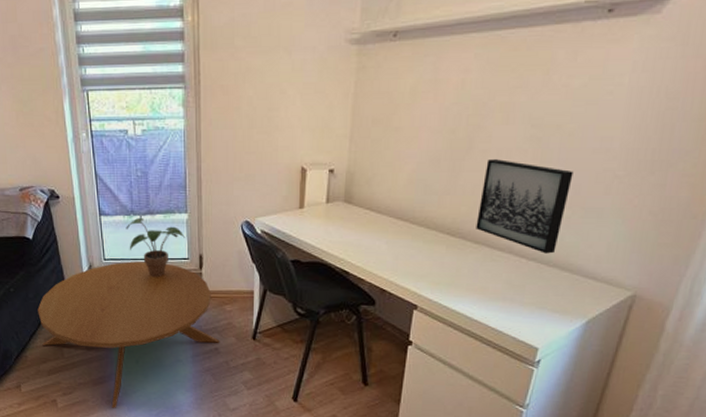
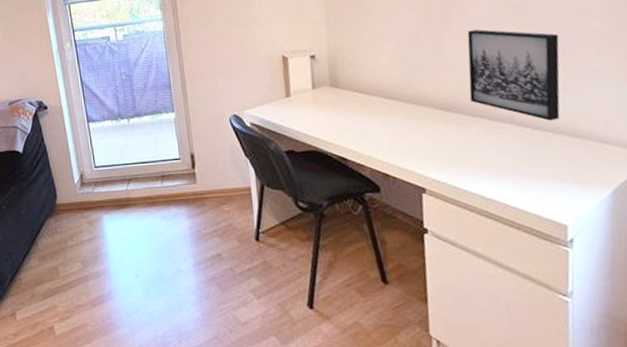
coffee table: present [37,261,220,408] -> none [30,165,222,332]
potted plant: present [126,217,185,278] -> none [114,120,174,182]

